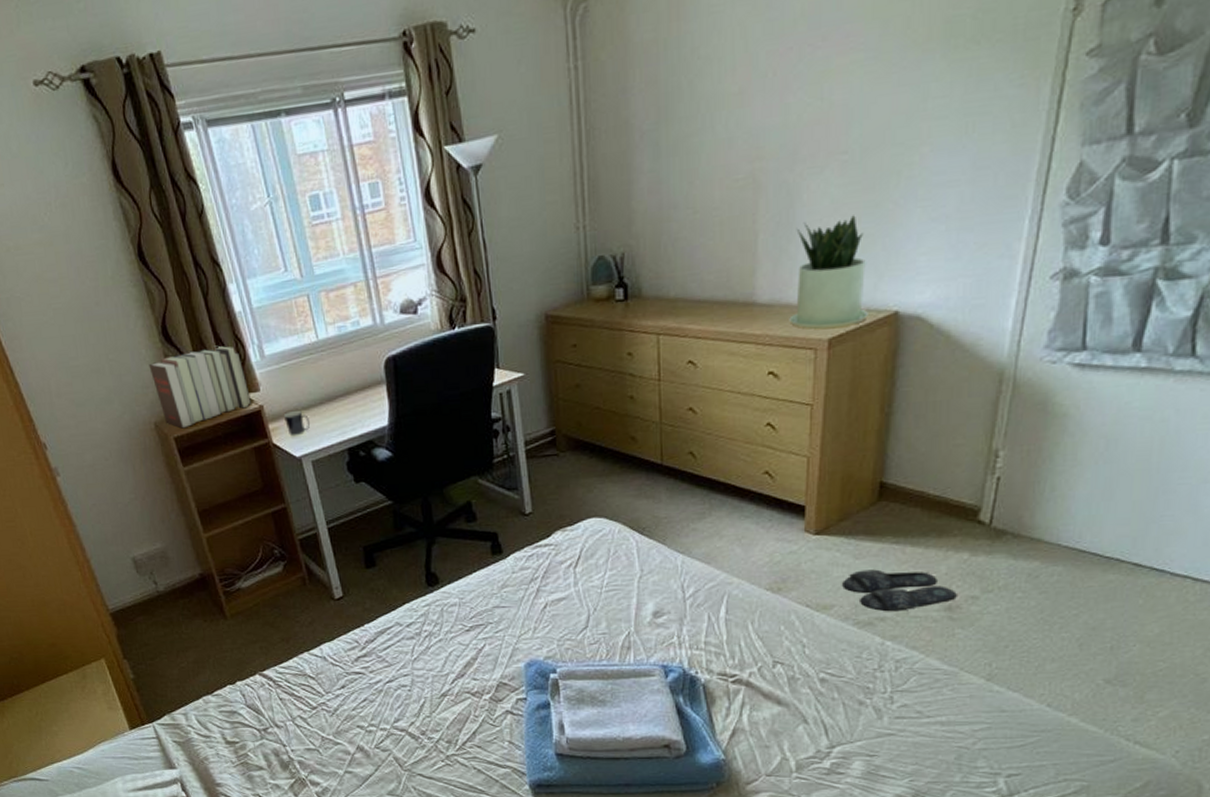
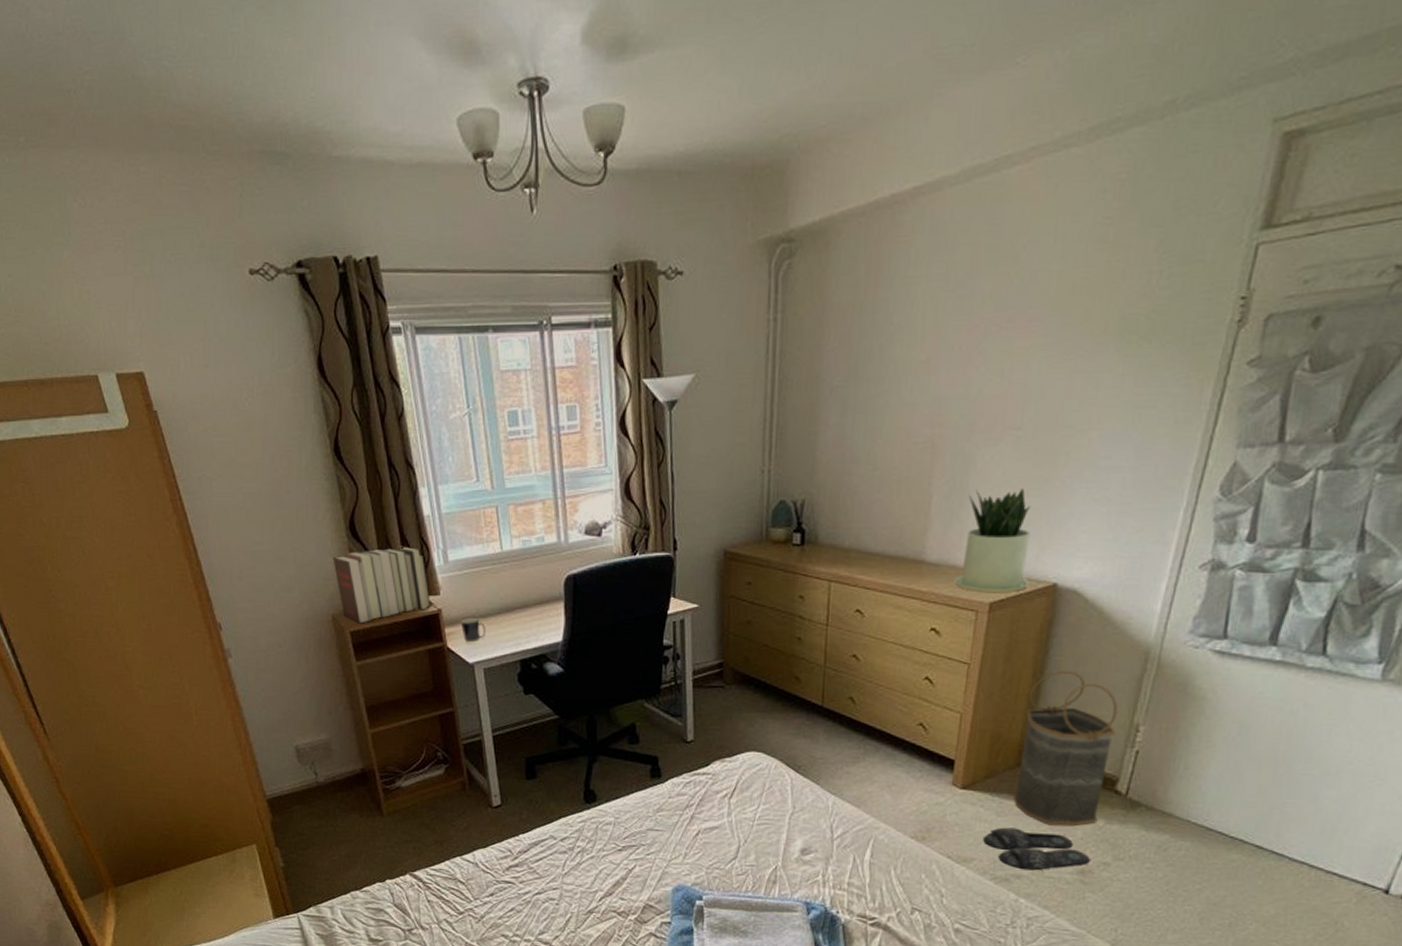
basket: none [871,401,975,563] -> present [1014,671,1118,827]

